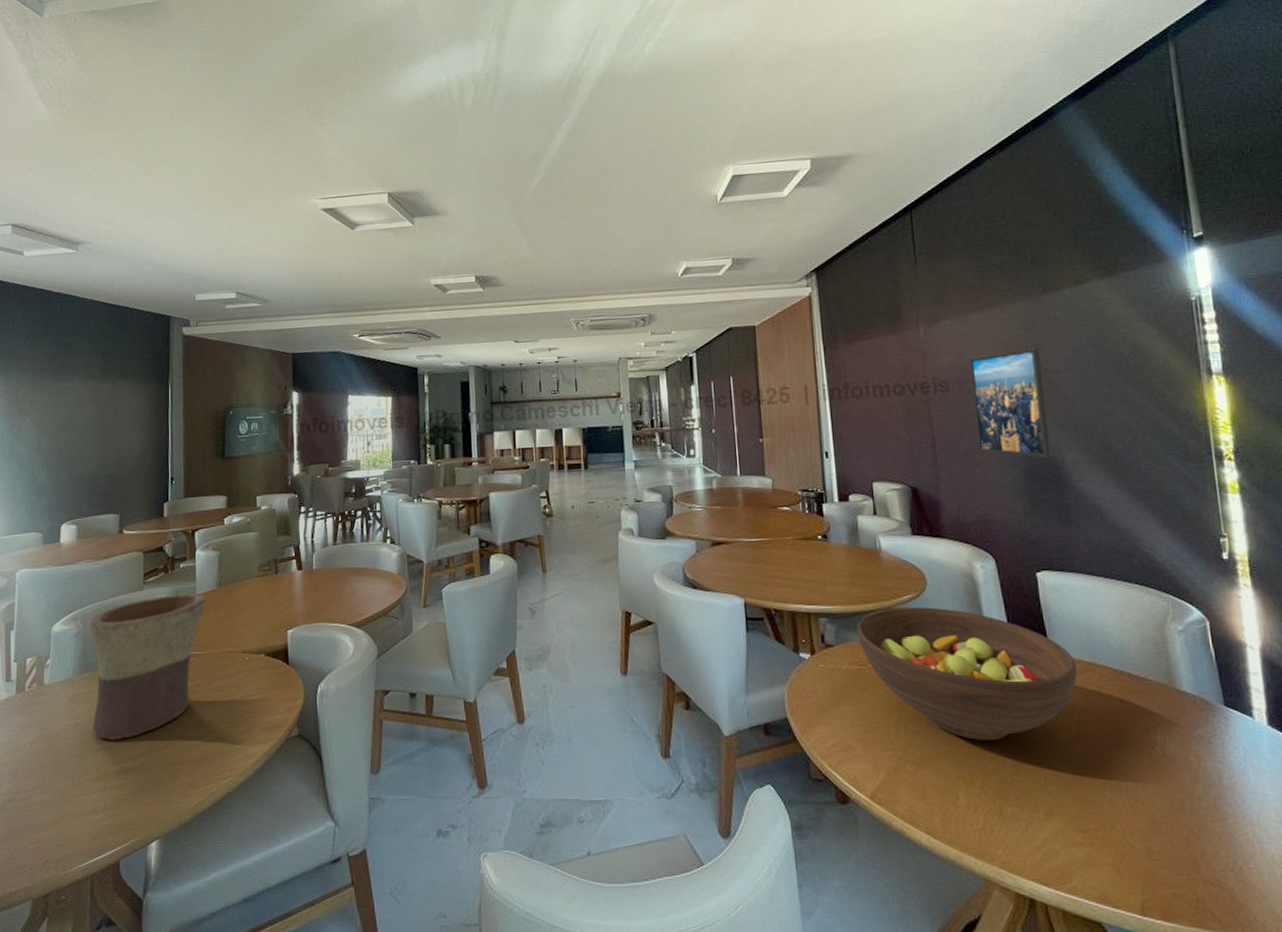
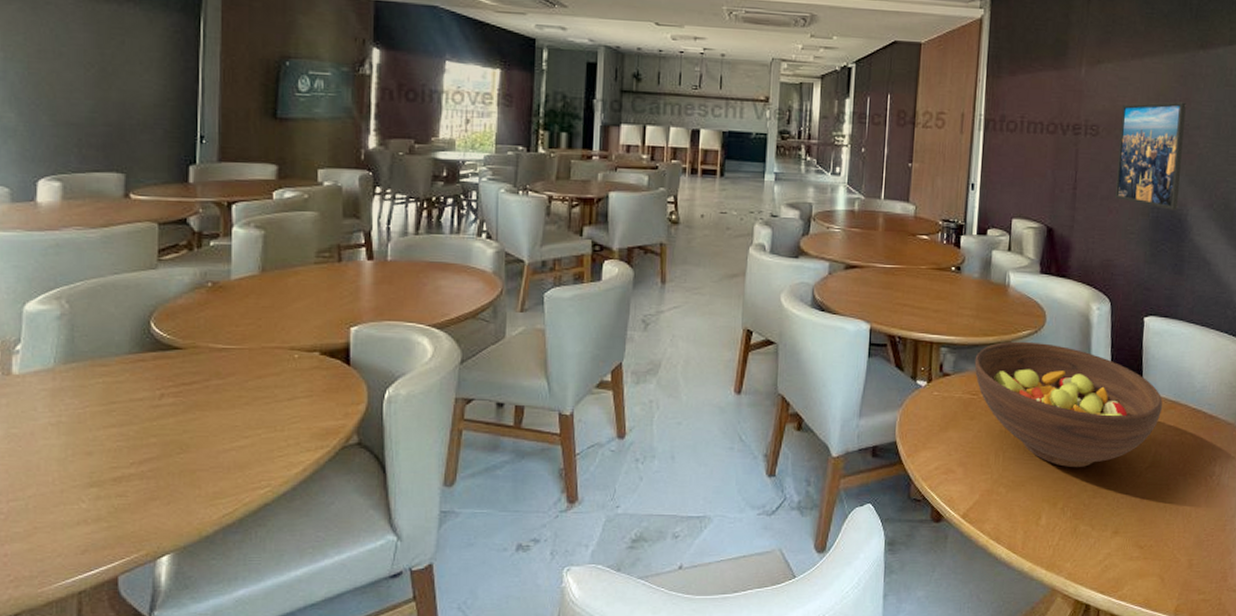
flower pot: present [89,593,206,740] -> none [79,276,243,442]

